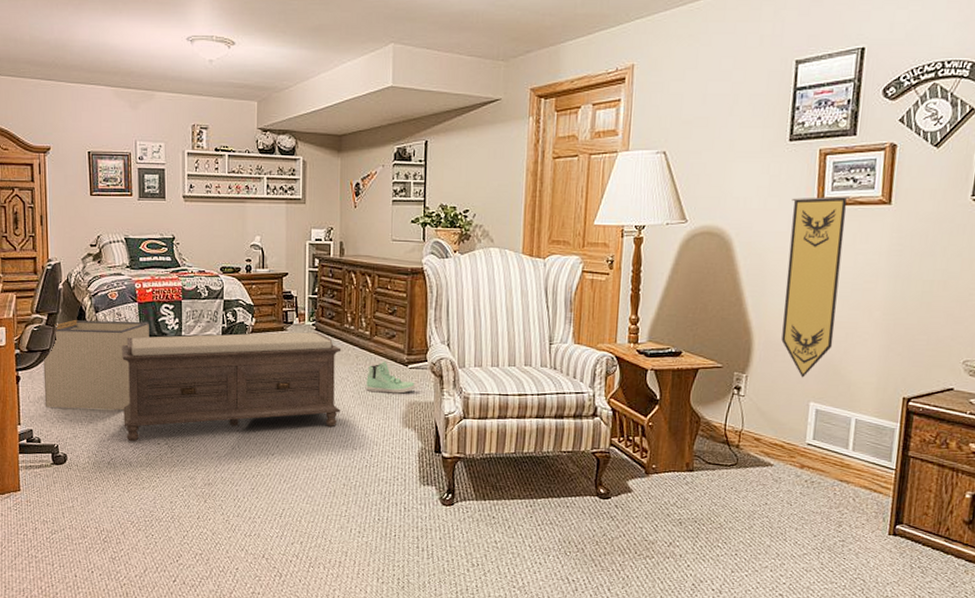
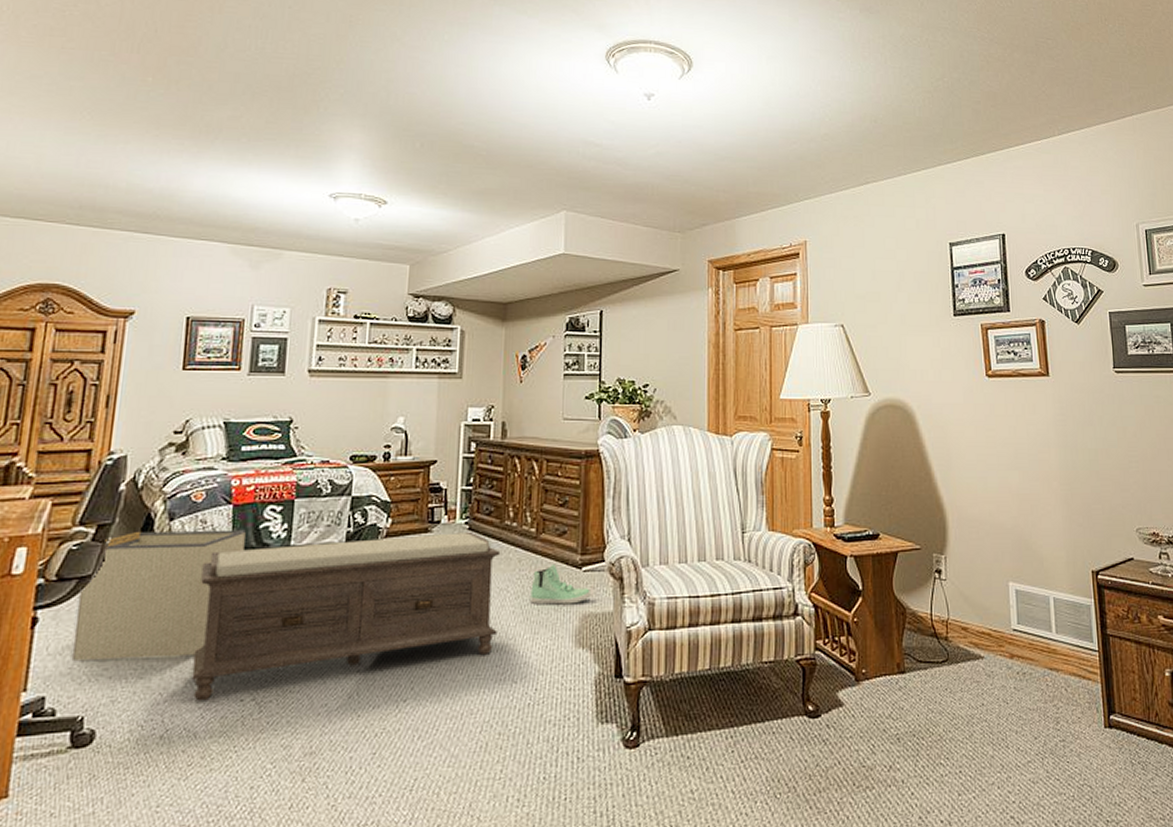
pennant: present [781,196,850,378] -> none [963,368,1021,556]

